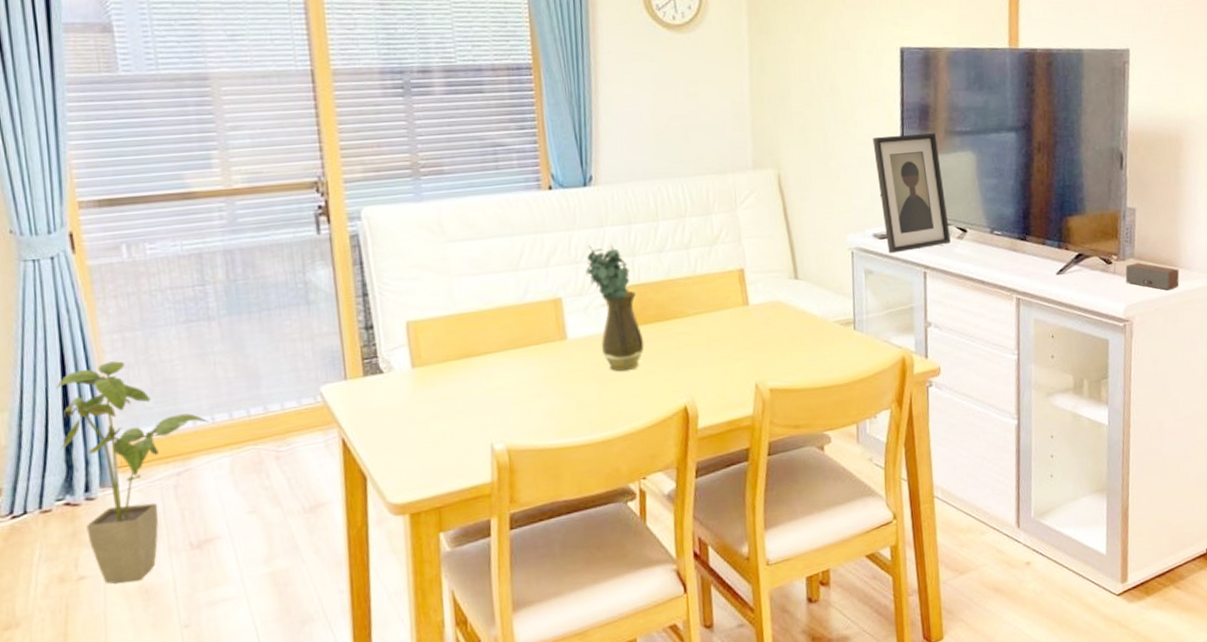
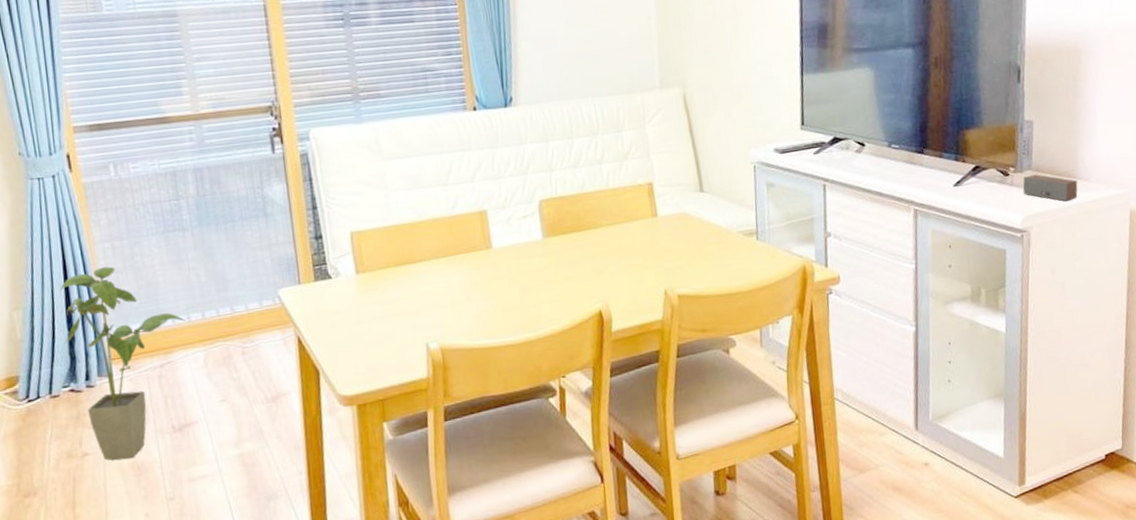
vase: present [586,245,645,371] -> none [508,161,562,278]
picture frame: present [872,132,951,254] -> none [773,50,849,168]

